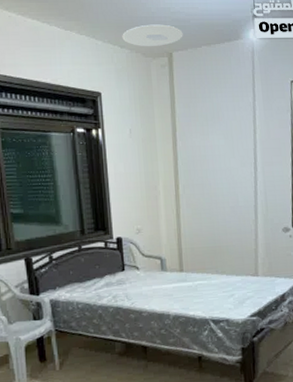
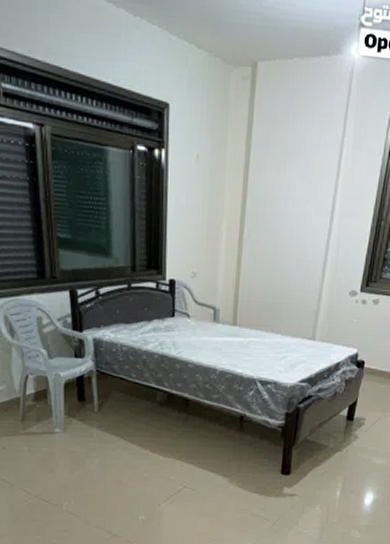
ceiling light: present [122,24,183,46] -> none [201,20,274,52]

